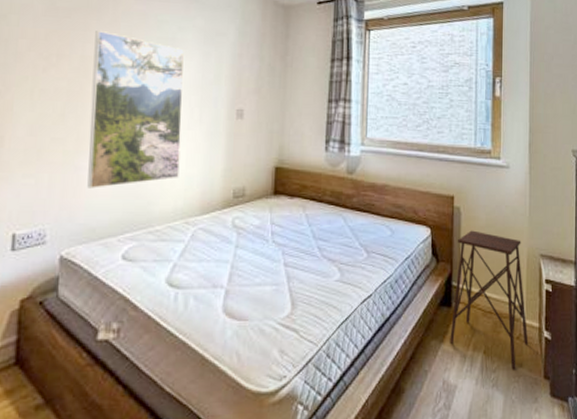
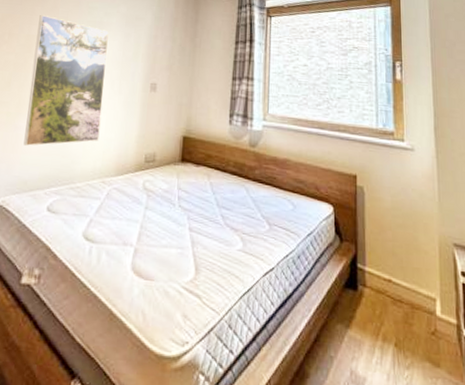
side table: present [450,230,529,370] -> none [356,211,446,370]

